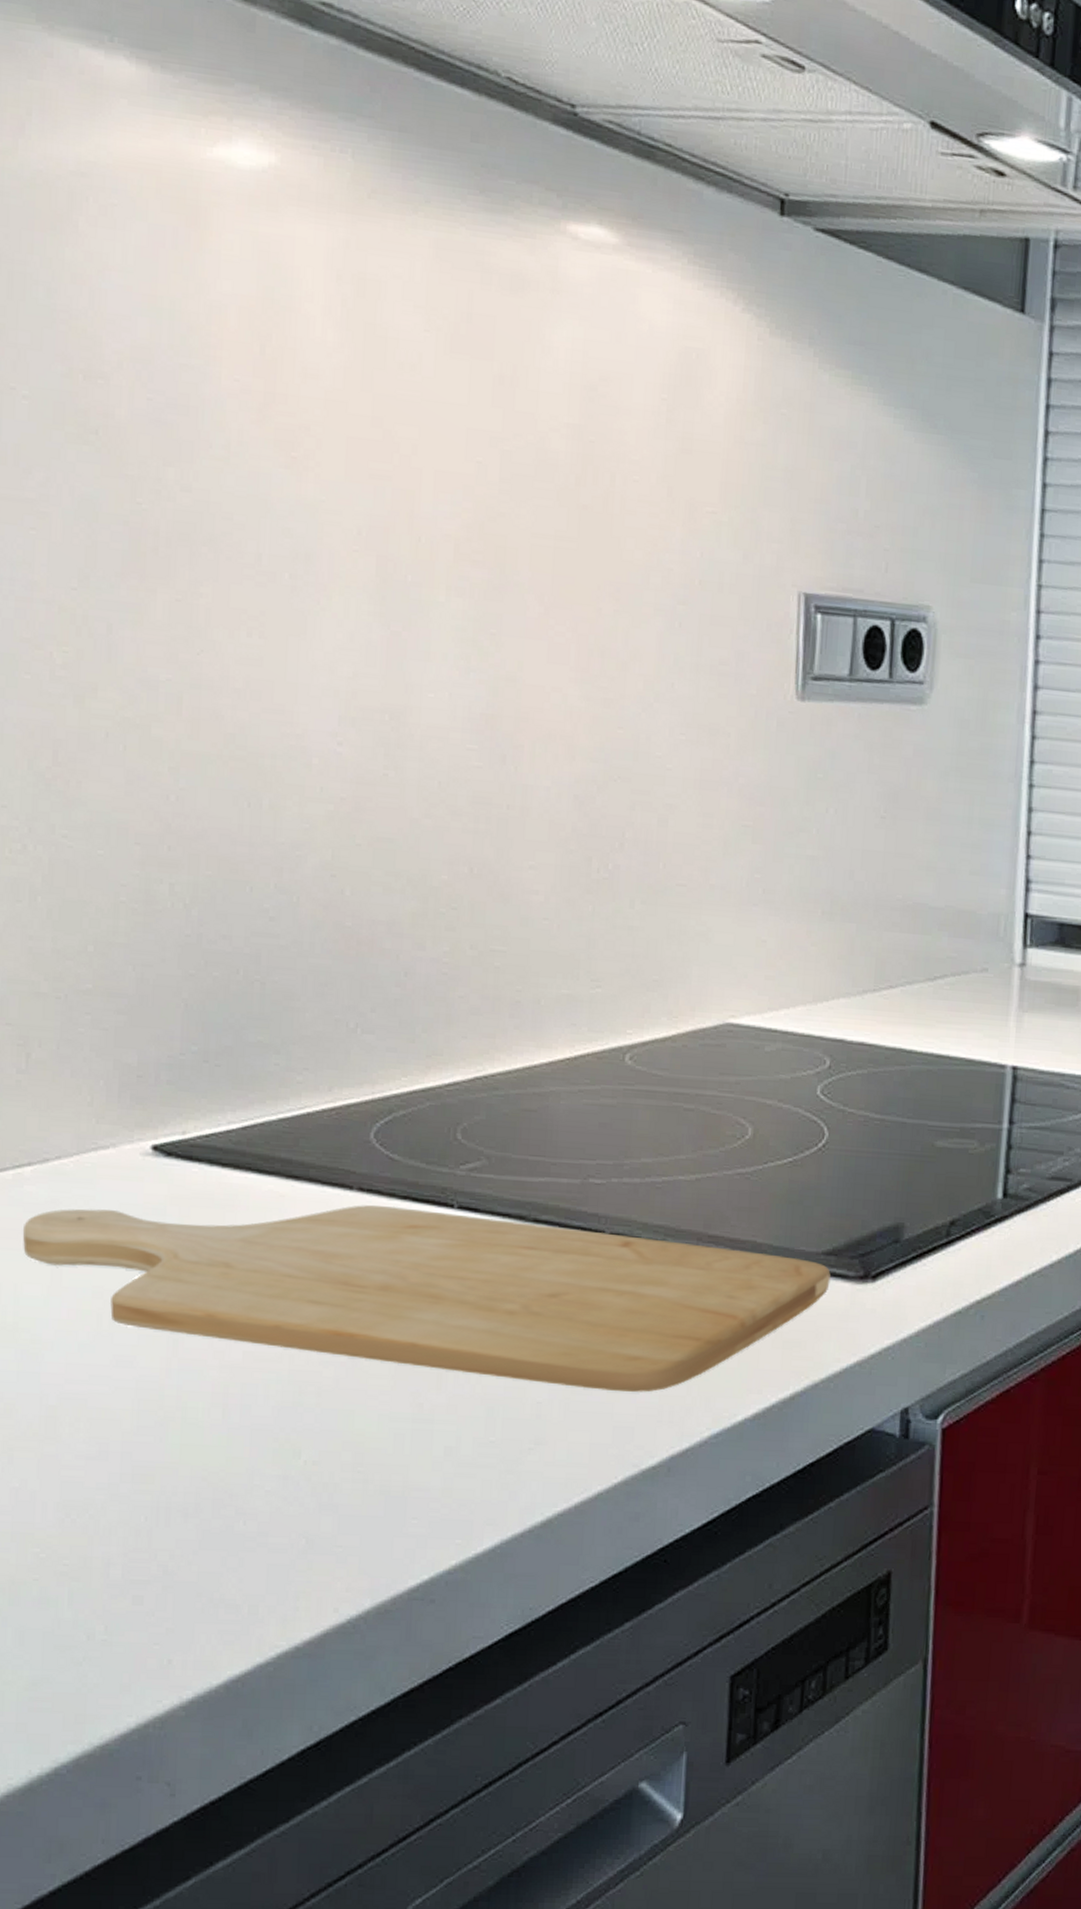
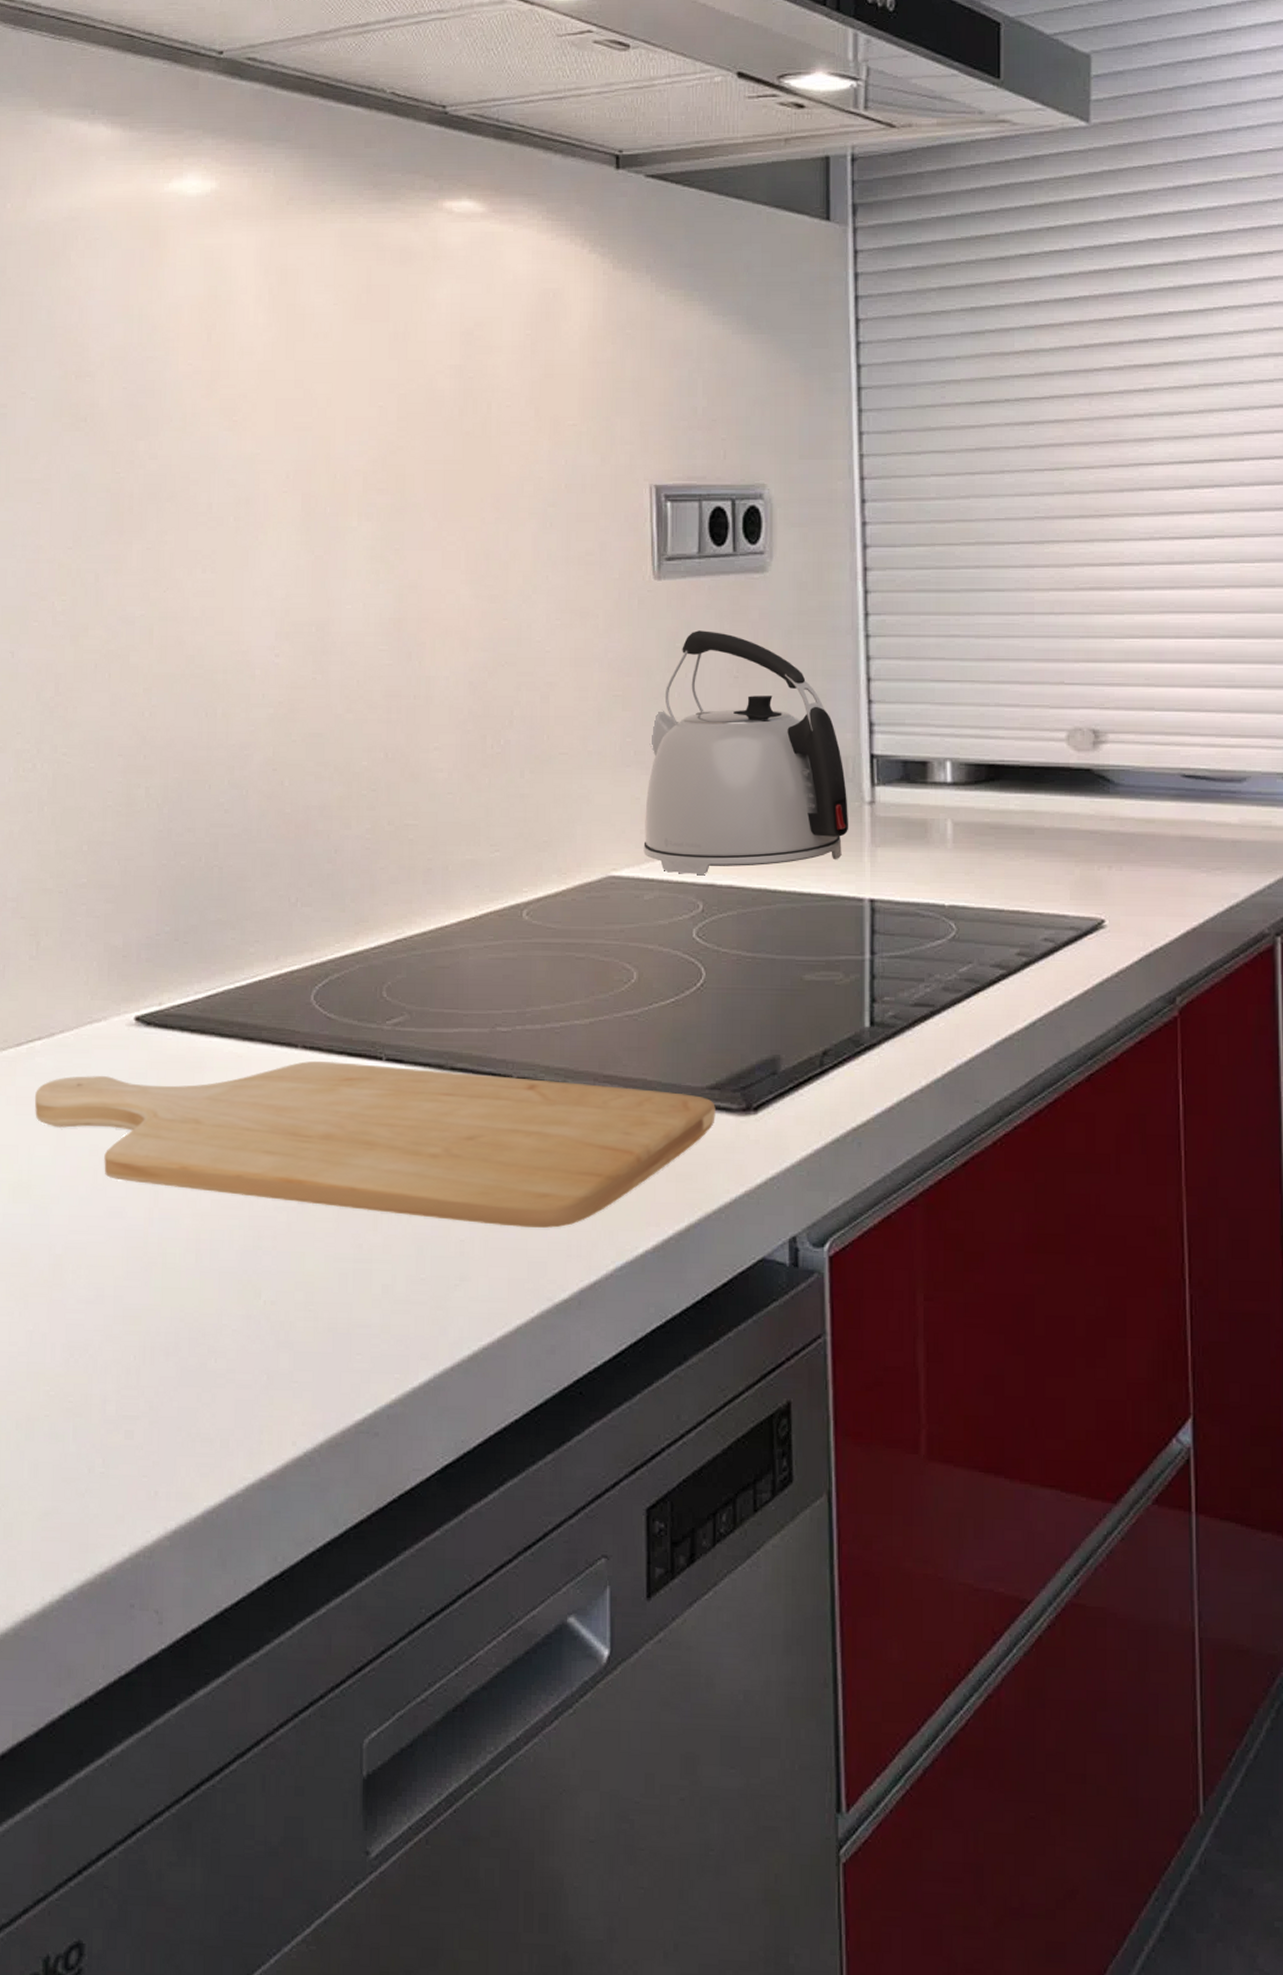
kettle: none [767,762,997,1029] -> present [643,630,848,874]

